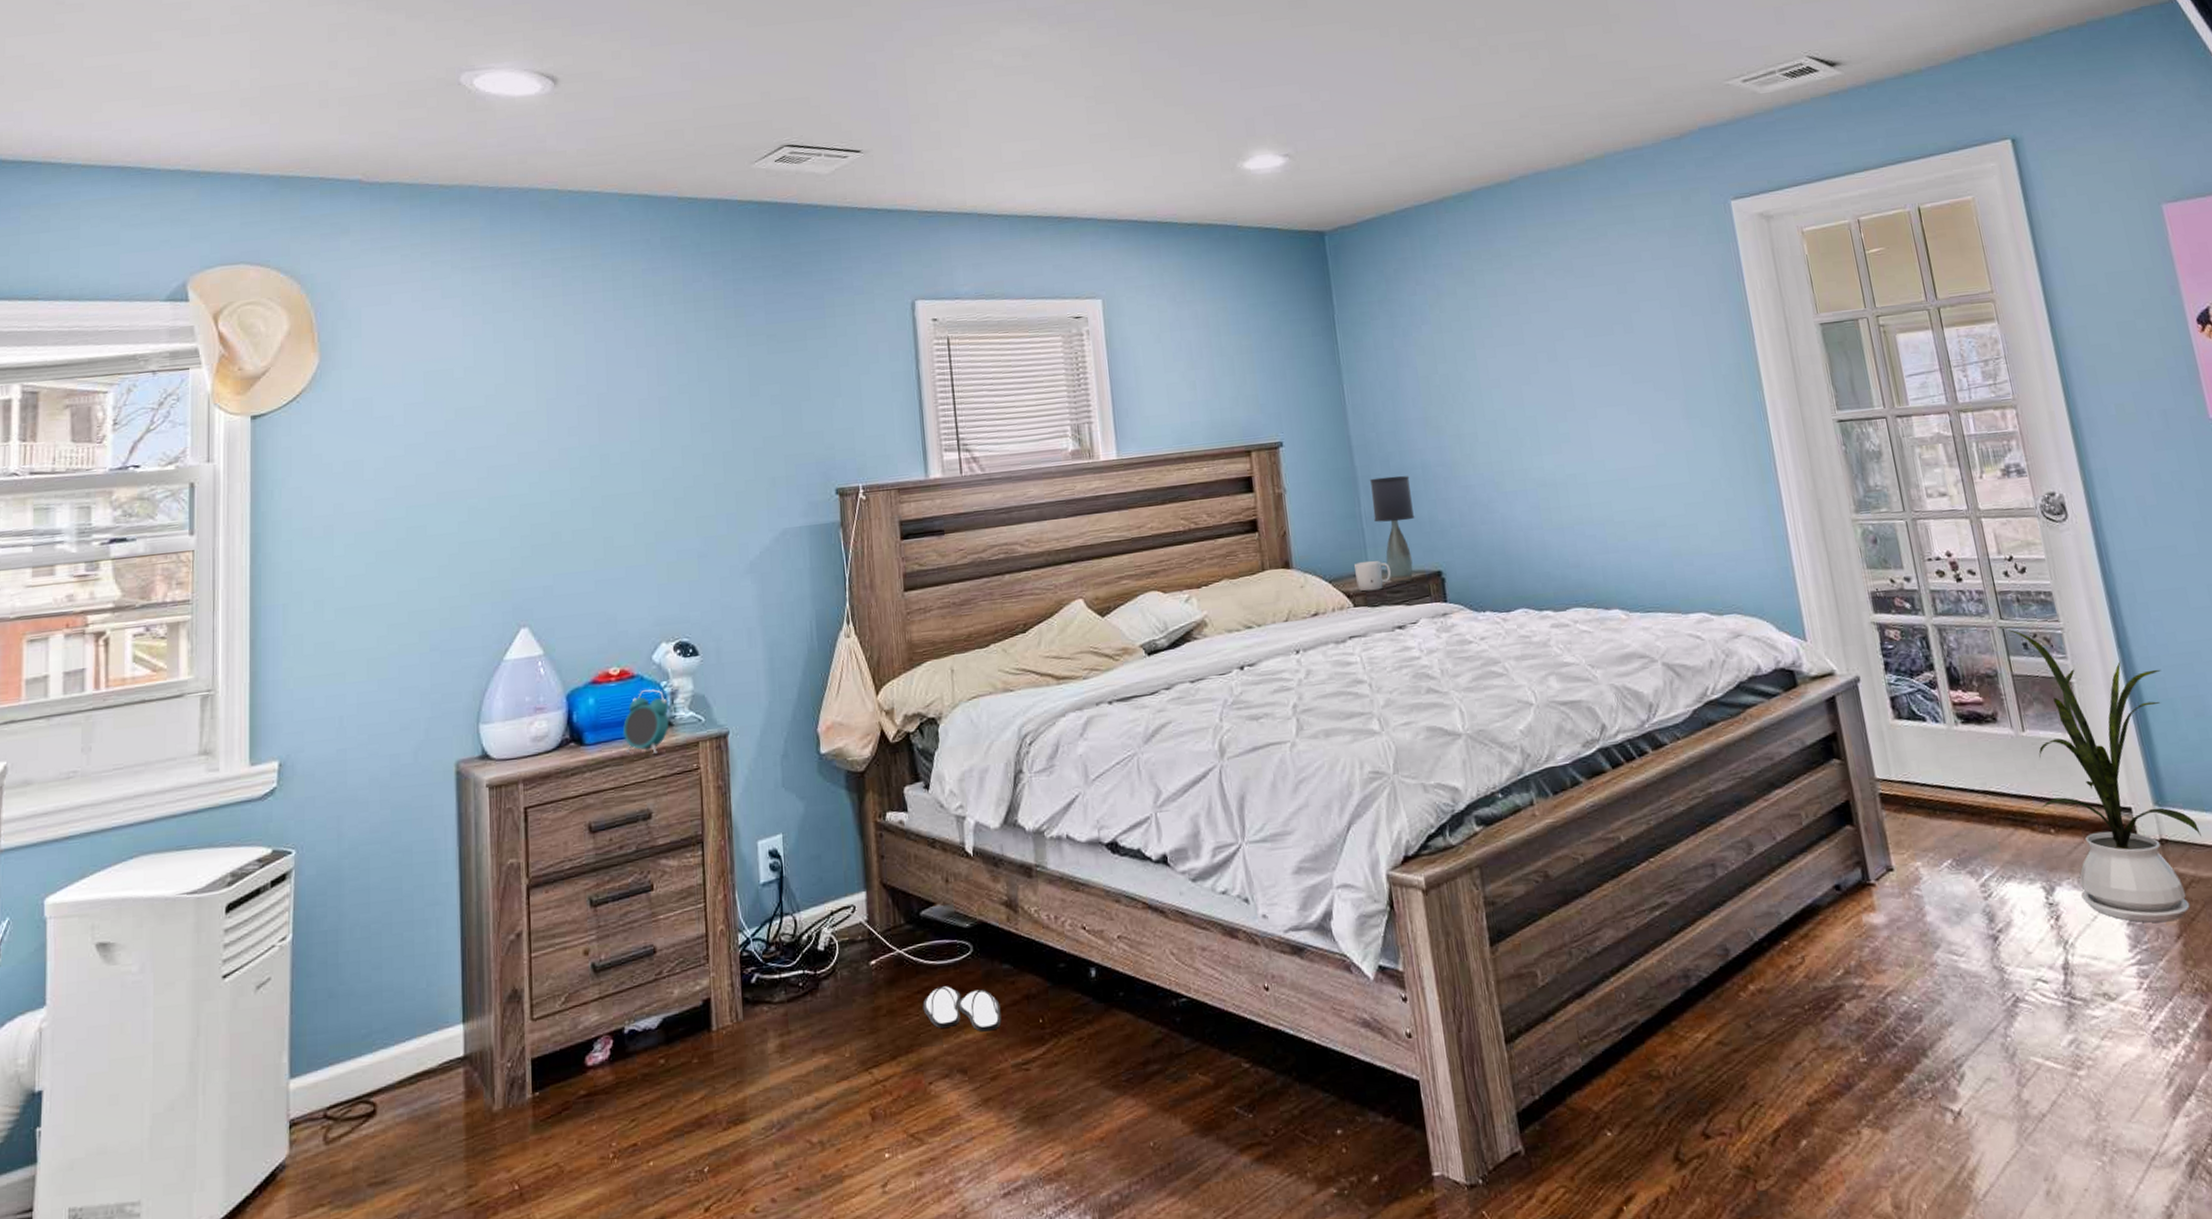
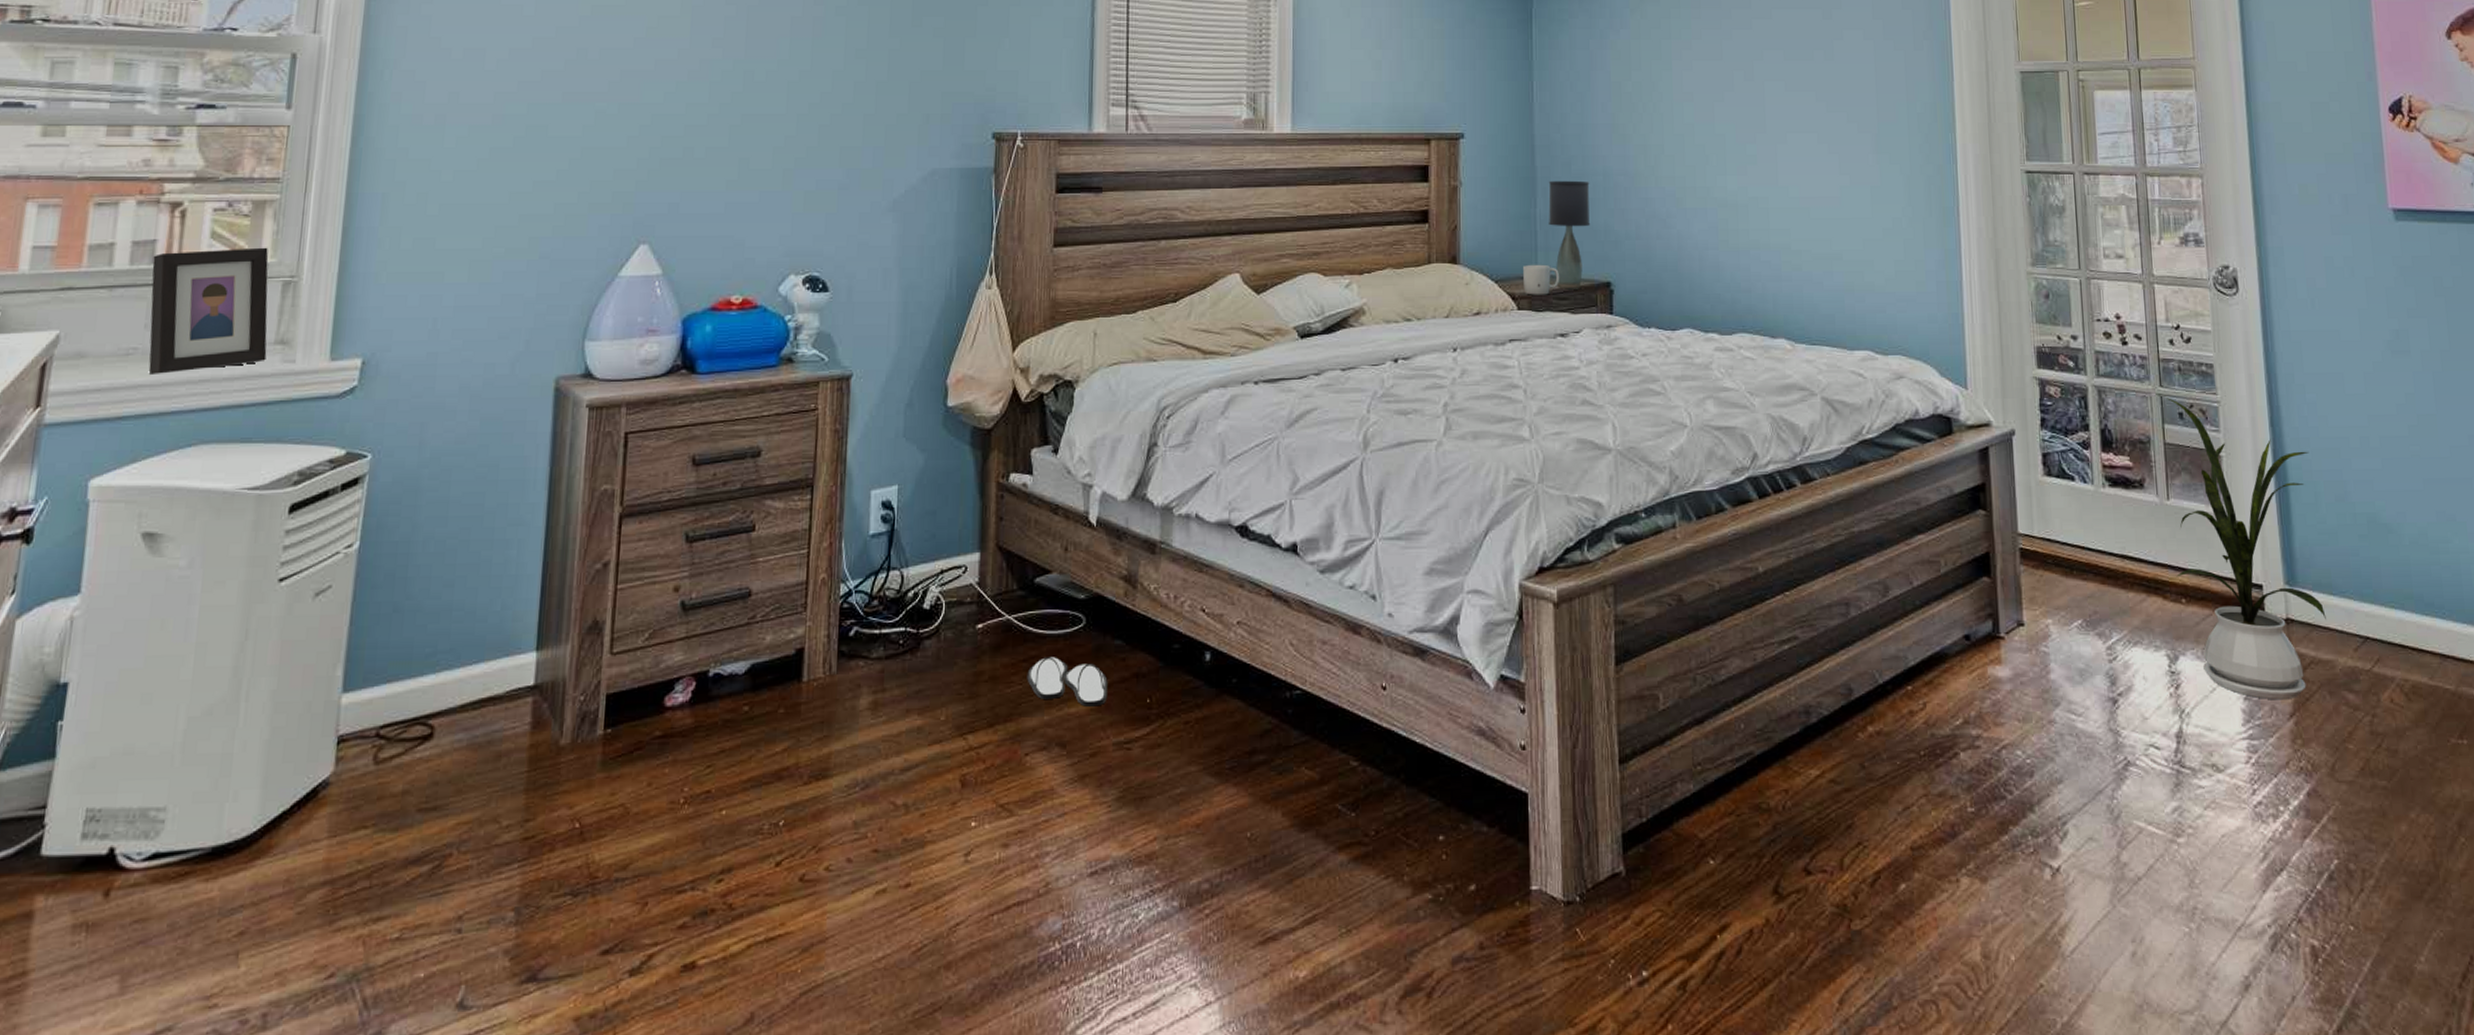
picture frame: none [83,665,193,796] -> present [148,247,269,376]
alarm clock: present [623,689,669,755] -> none [739,322,791,391]

